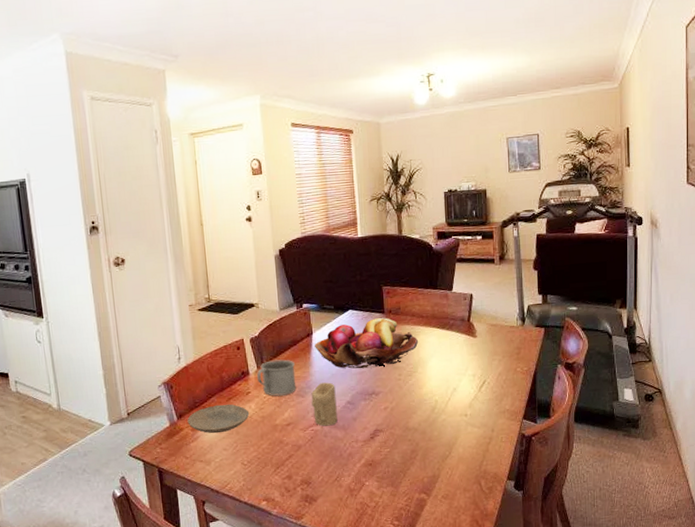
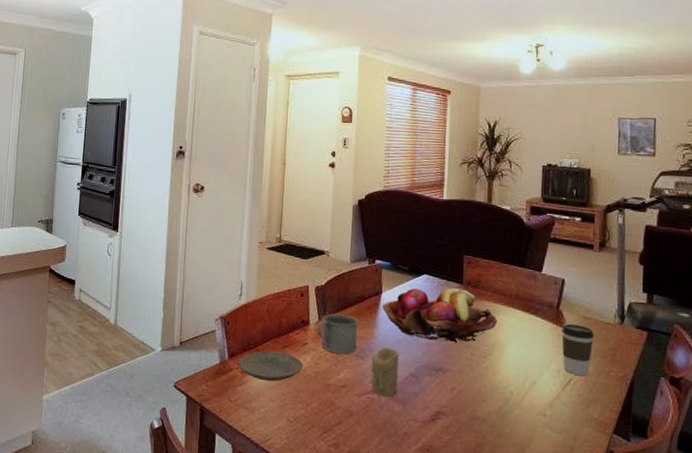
coffee cup: none [474,332,502,376] -> present [562,323,595,376]

